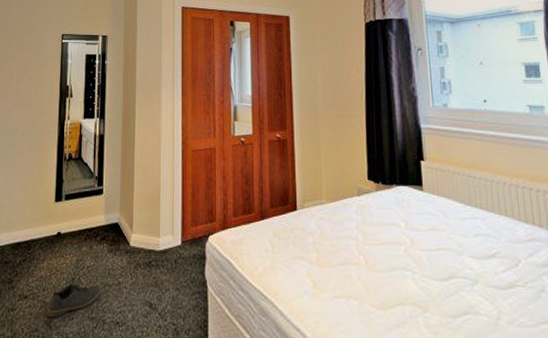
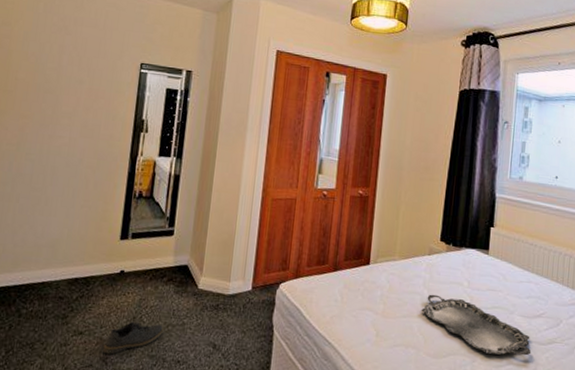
serving tray: none [358,238,491,304] -> present [421,294,532,356]

